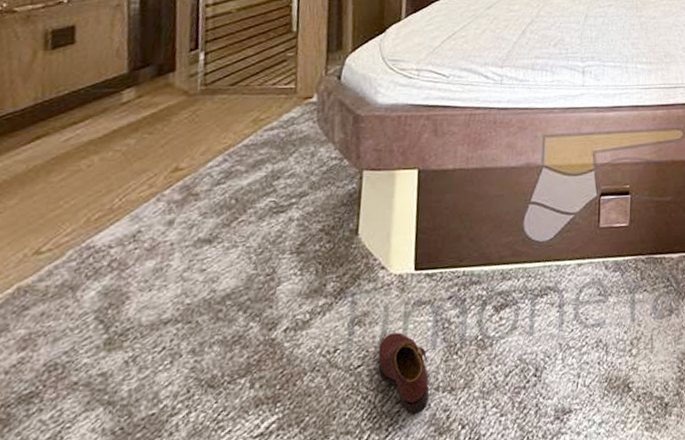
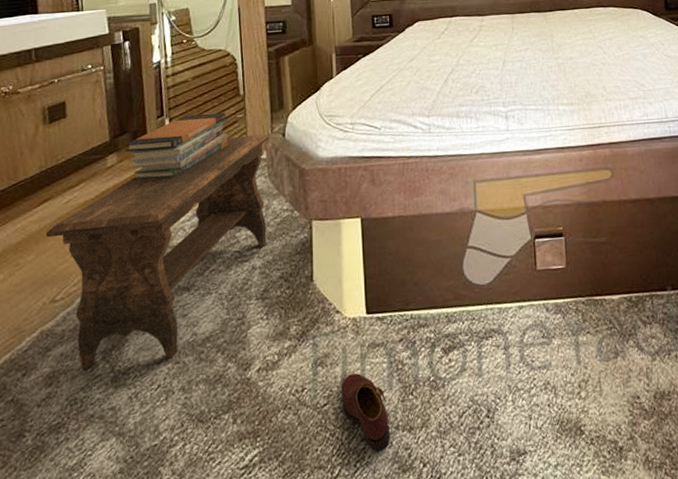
footstool: none [34,76,323,332] -> present [45,135,269,371]
book stack: none [145,49,276,119] -> present [124,112,229,180]

